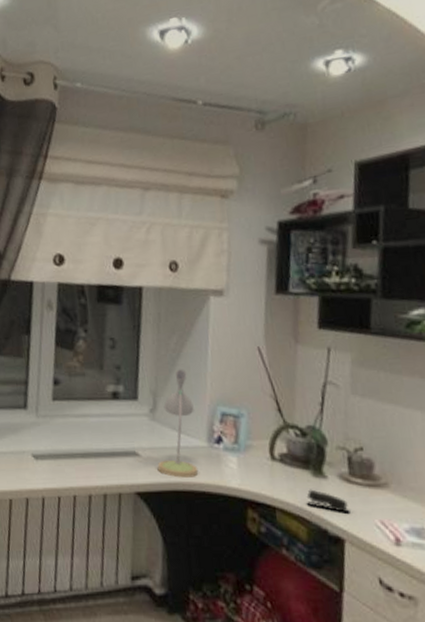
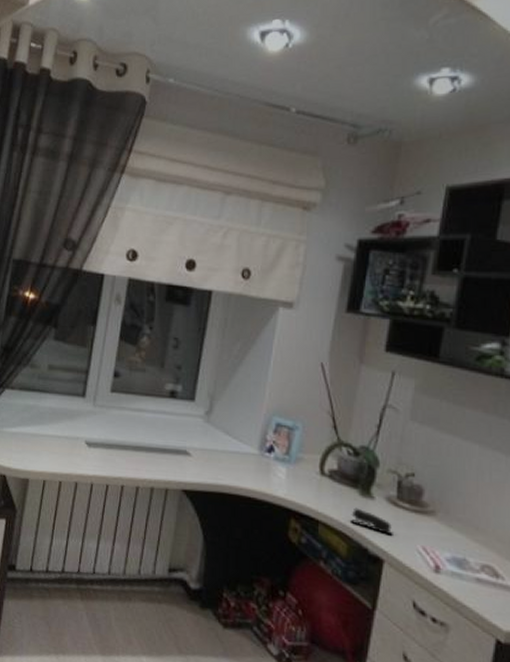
desk lamp: present [157,369,199,478] -> none [206,376,249,482]

